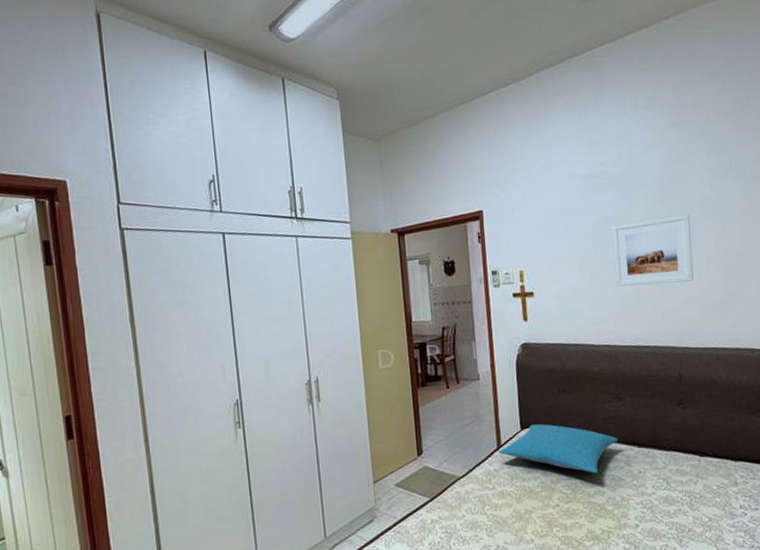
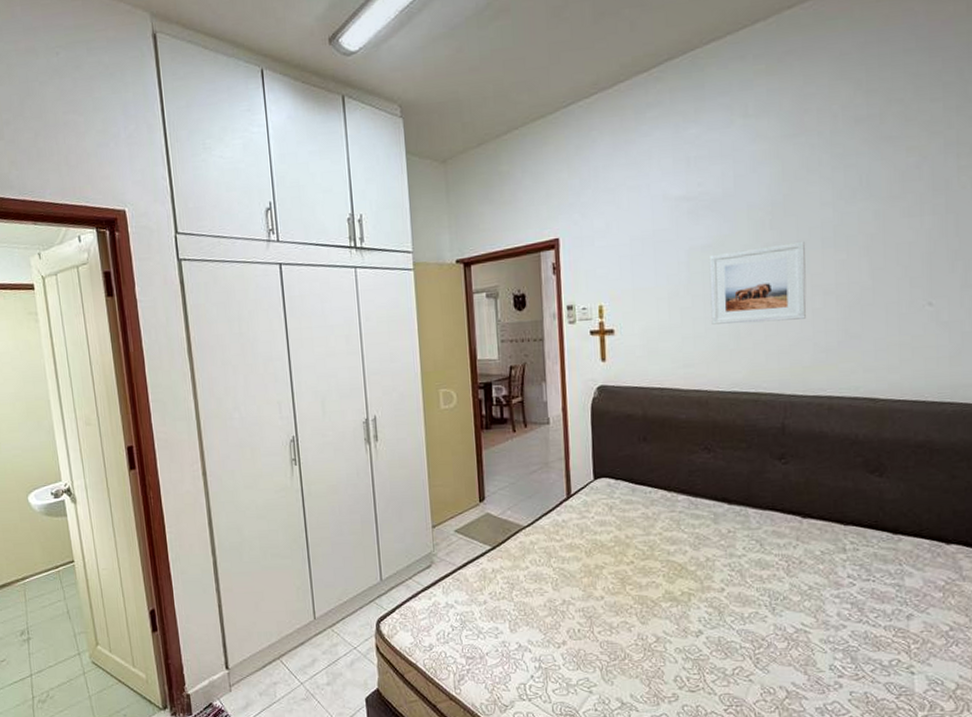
pillow: present [498,423,618,474] -> none [568,473,705,531]

